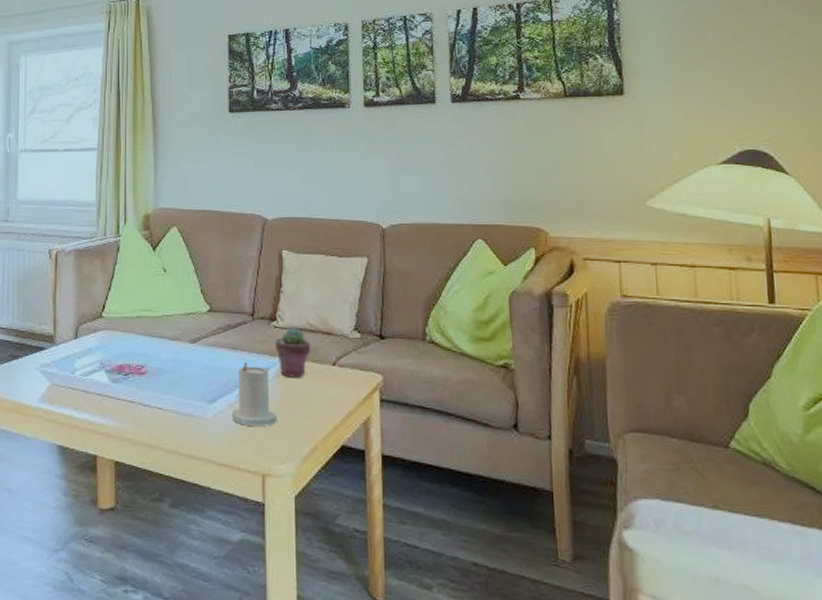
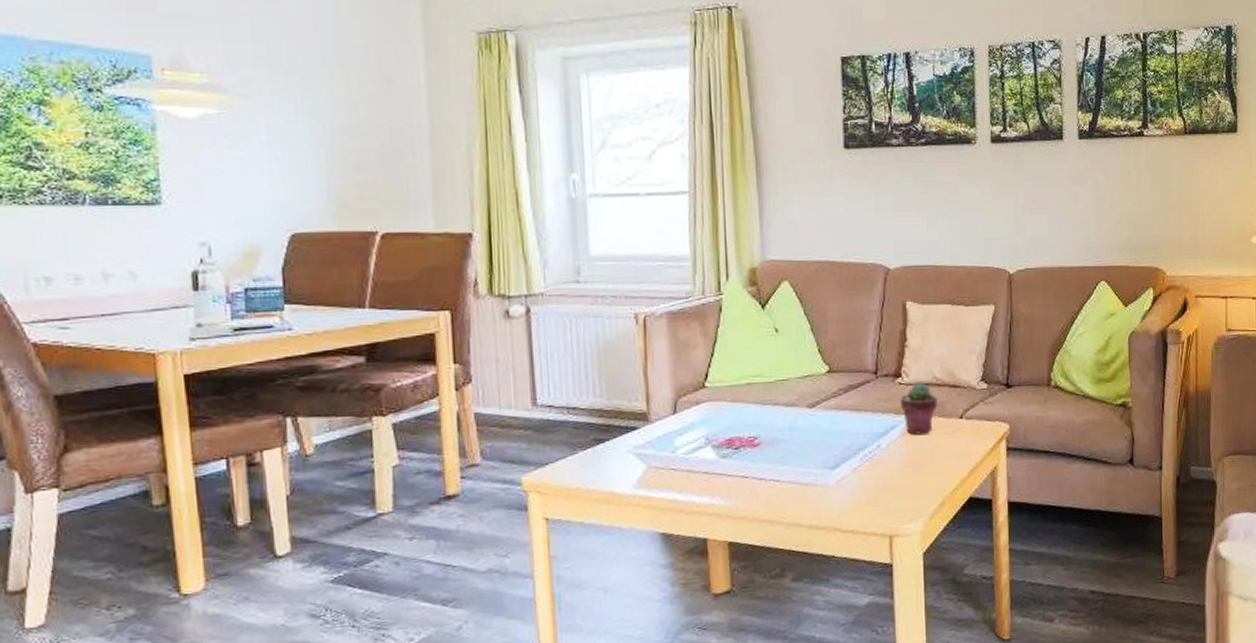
candle: present [232,362,277,426] -> none [856,423,904,489]

